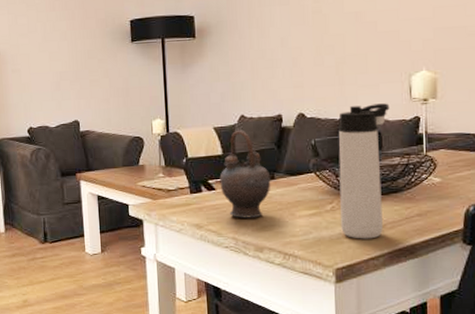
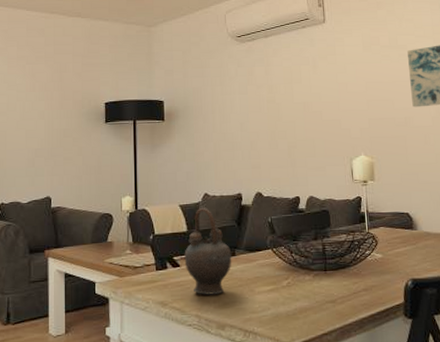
thermos bottle: present [338,103,390,239] -> none [292,184,335,315]

